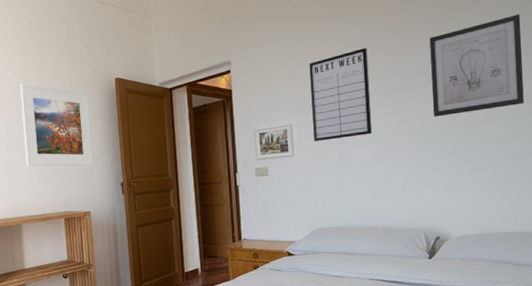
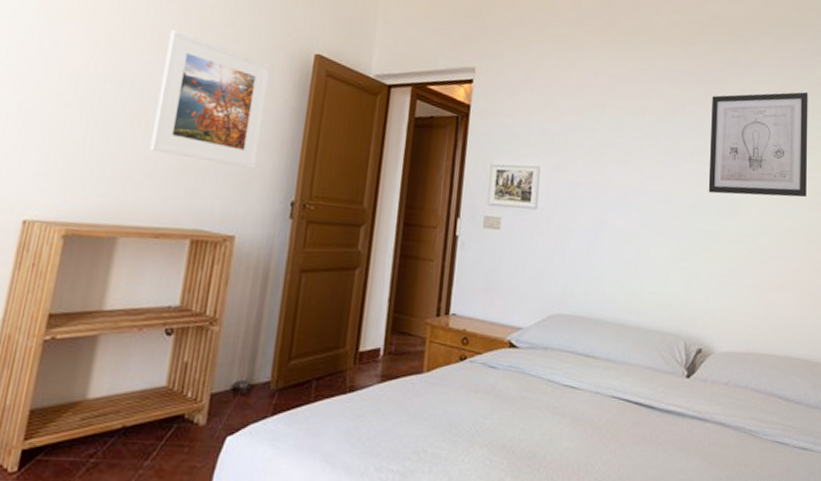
writing board: present [309,48,373,141] -> none [565,90,642,200]

